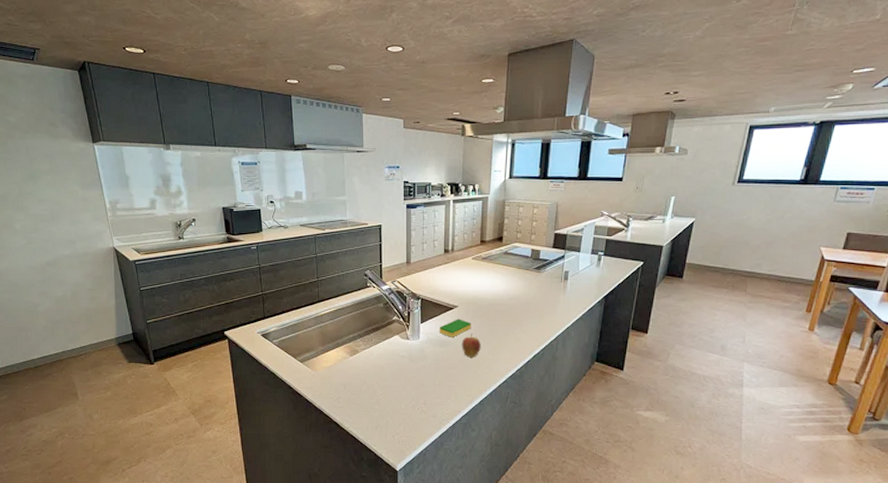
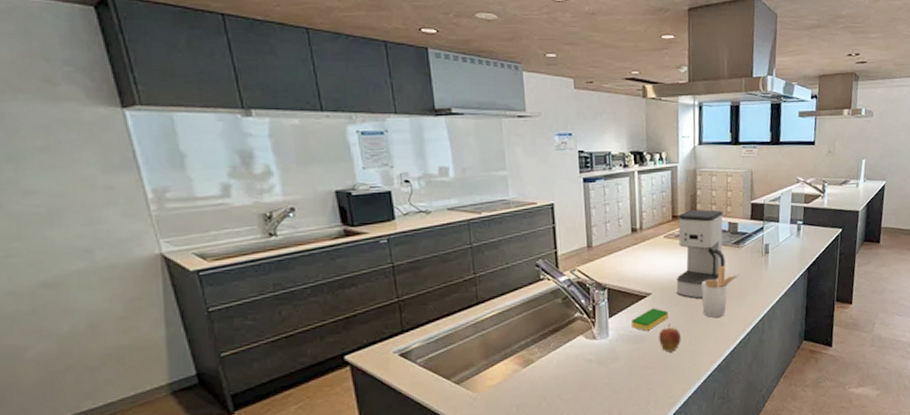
coffee maker: none [480,236,527,315] -> present [676,209,725,299]
utensil holder: none [502,287,539,332] -> present [701,265,740,318]

